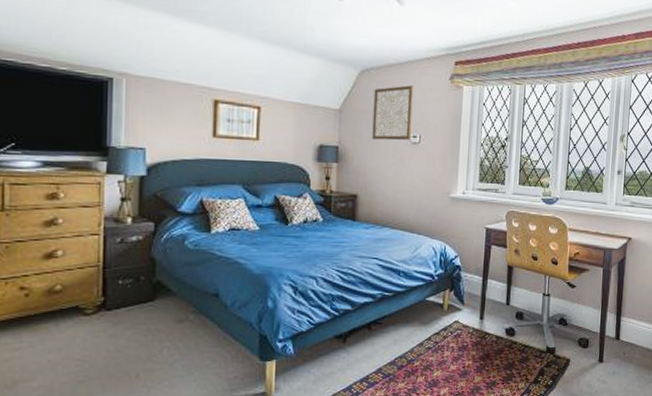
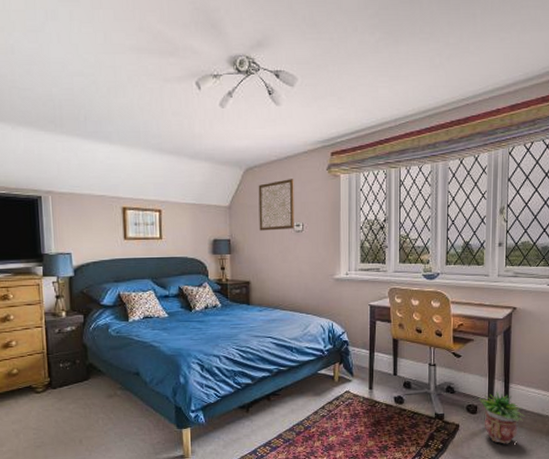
potted plant: none [590,325,635,380] -> present [478,392,526,444]

